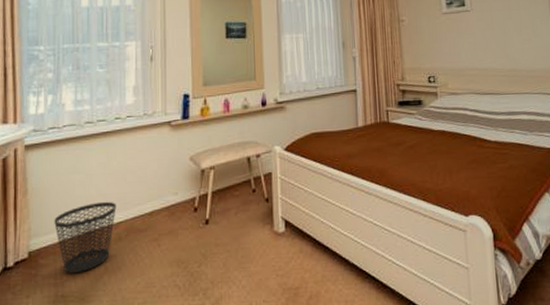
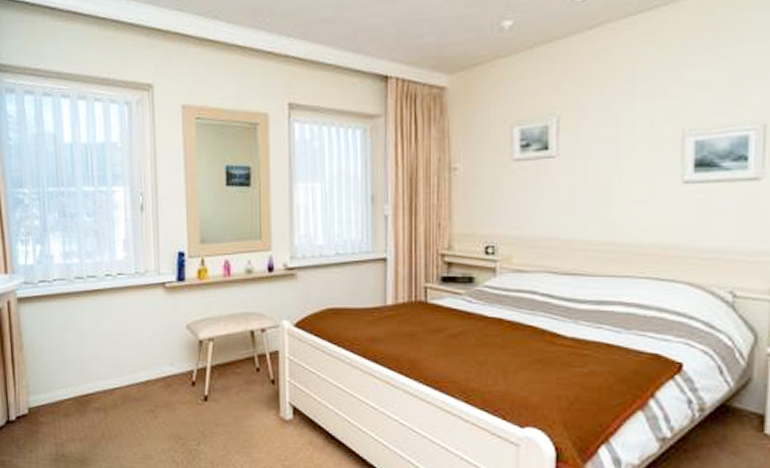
wastebasket: present [54,201,117,274] -> none [50,364,111,435]

